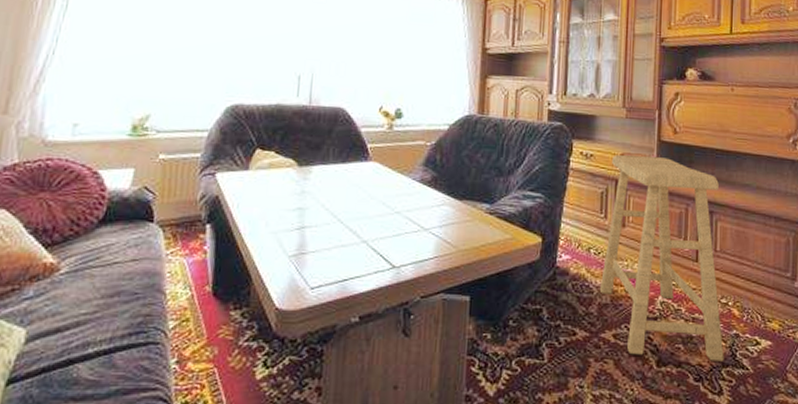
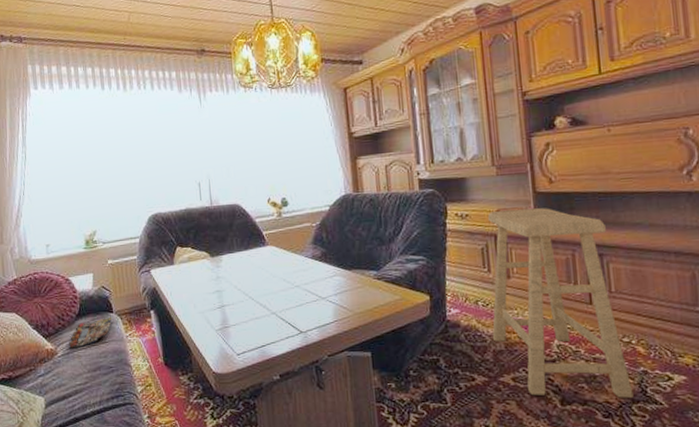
magazine: none [79,226,151,266] -> present [69,316,112,350]

